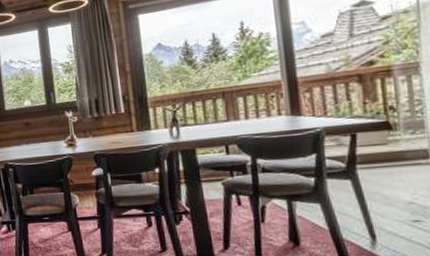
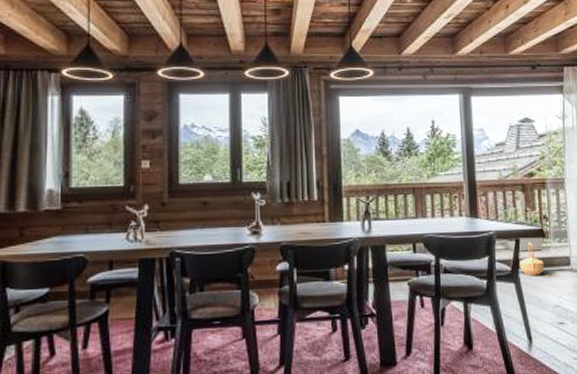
basket: none [356,136,392,172] -> present [519,242,544,276]

